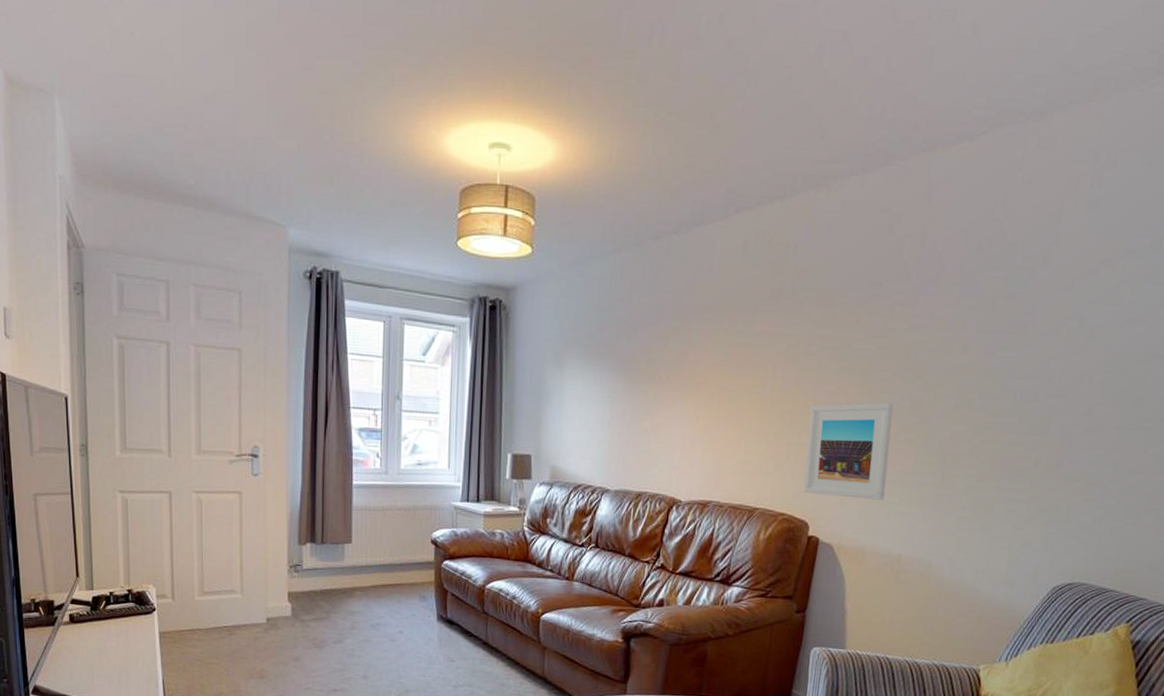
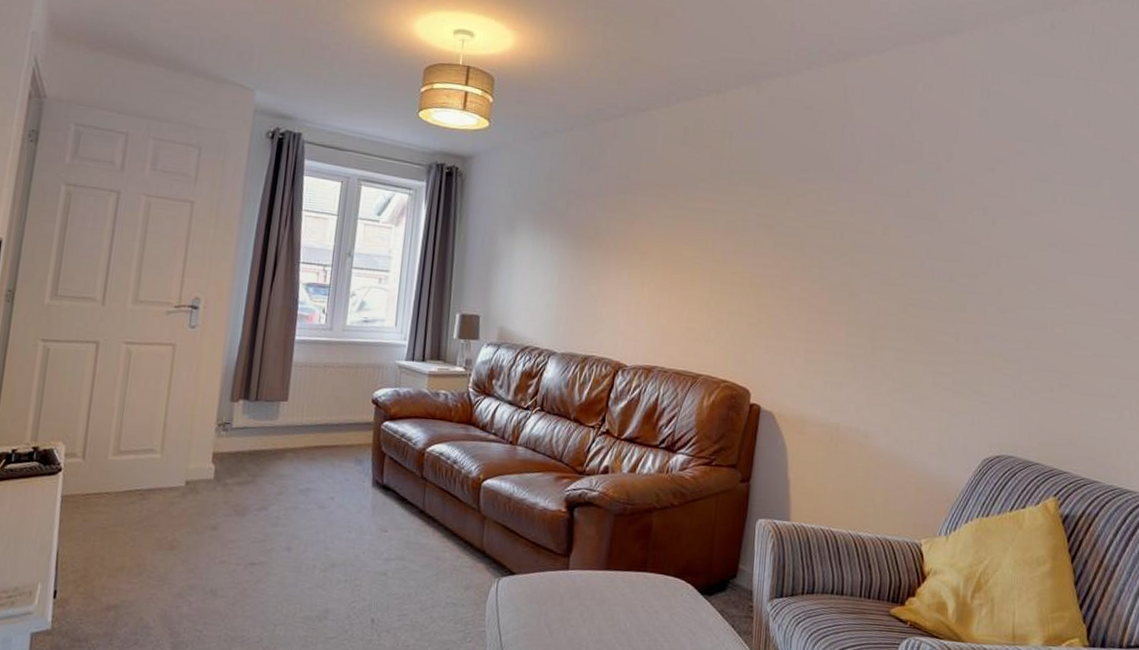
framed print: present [803,402,894,500] -> none [744,276,825,370]

